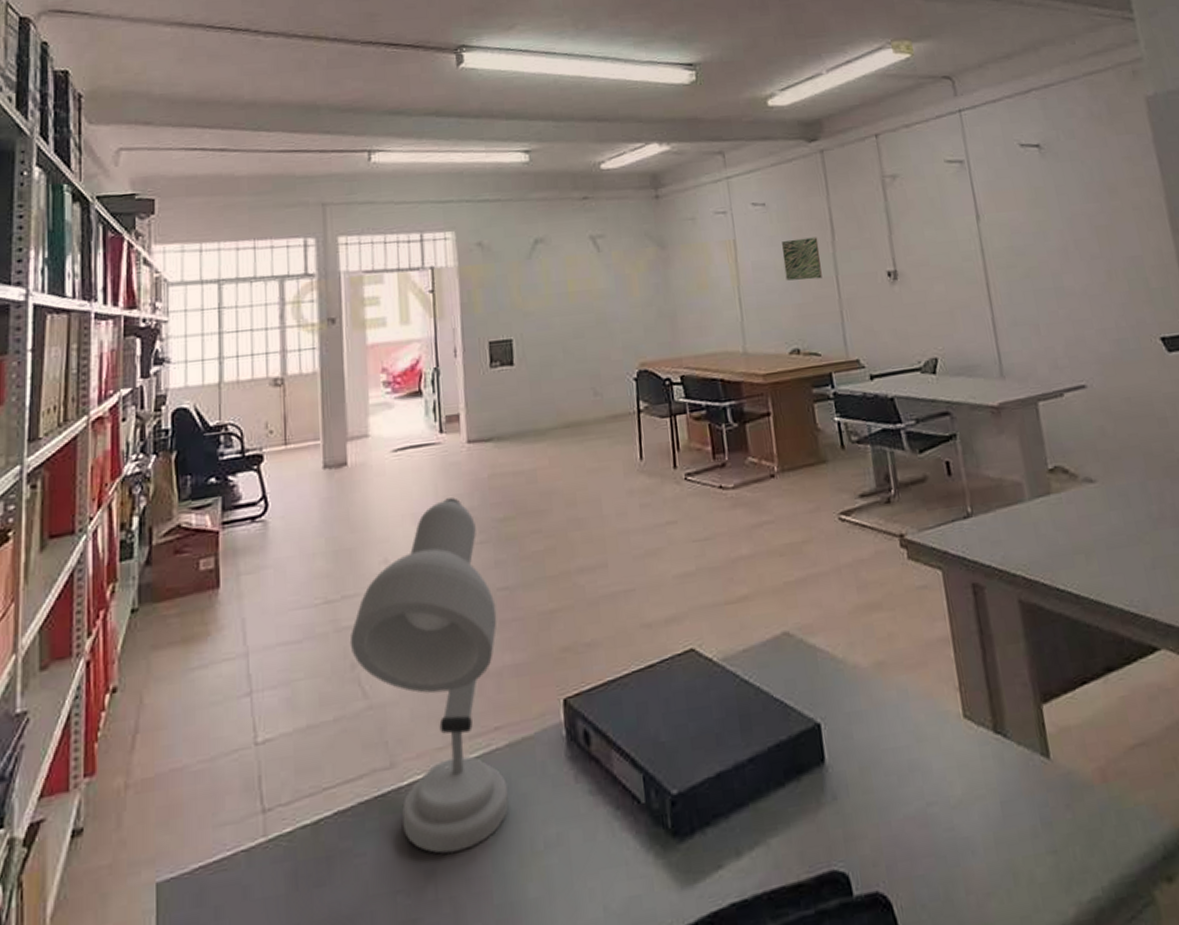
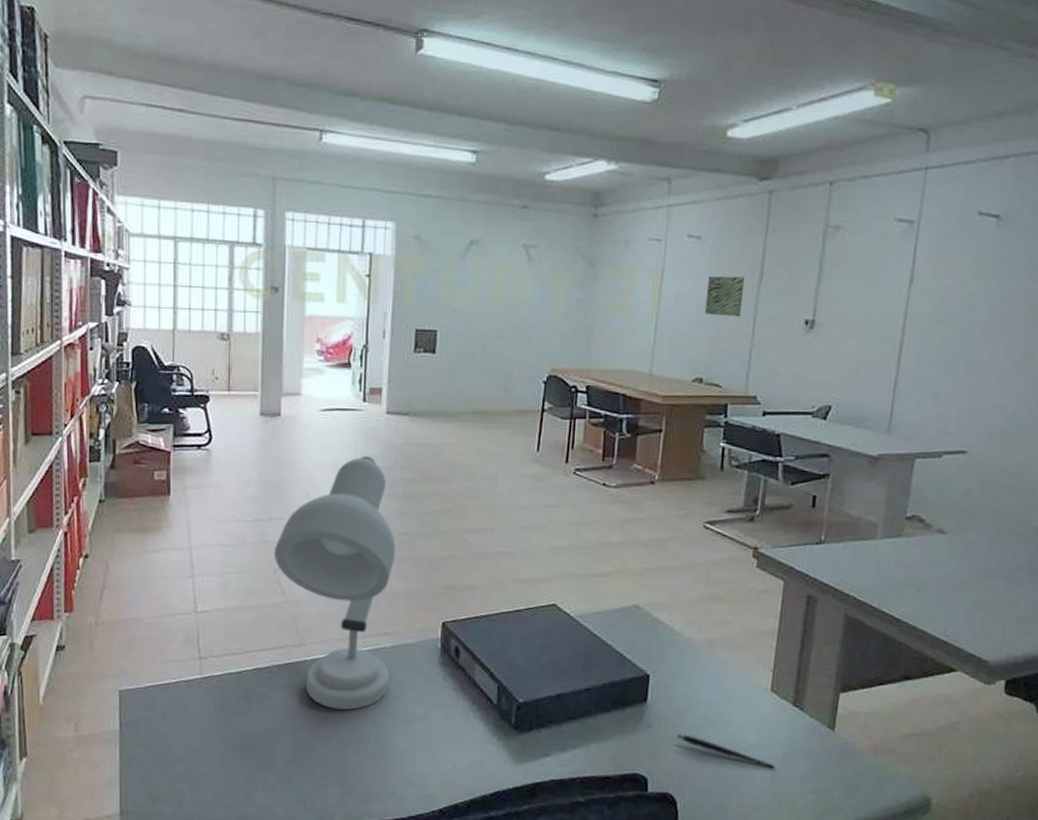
pen: none [870,799,996,828] -> present [676,734,775,769]

